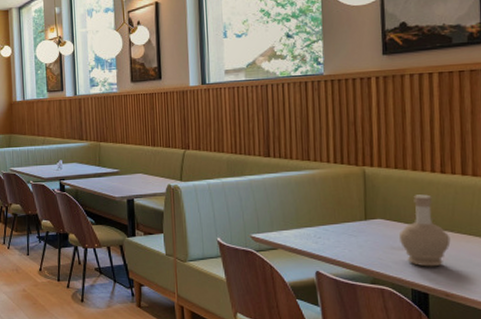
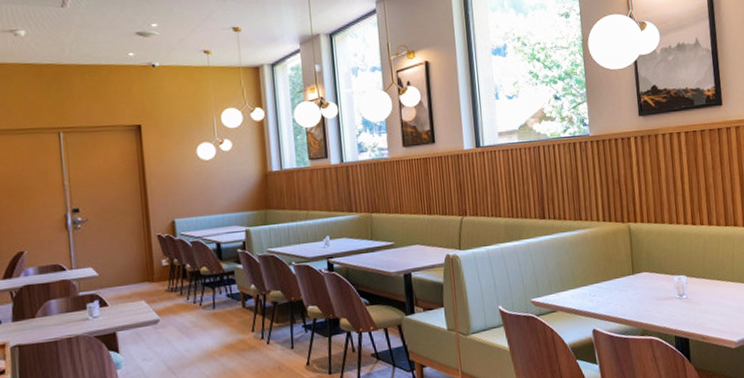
bottle: present [398,194,451,267] -> none [661,245,704,314]

